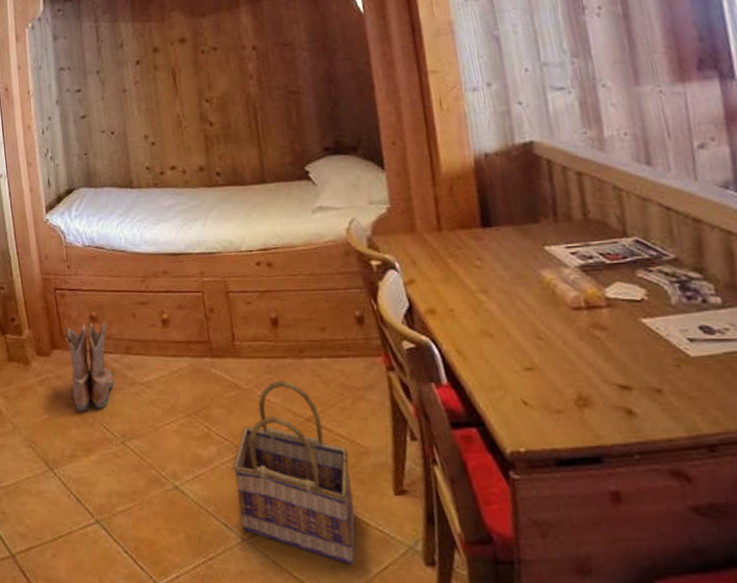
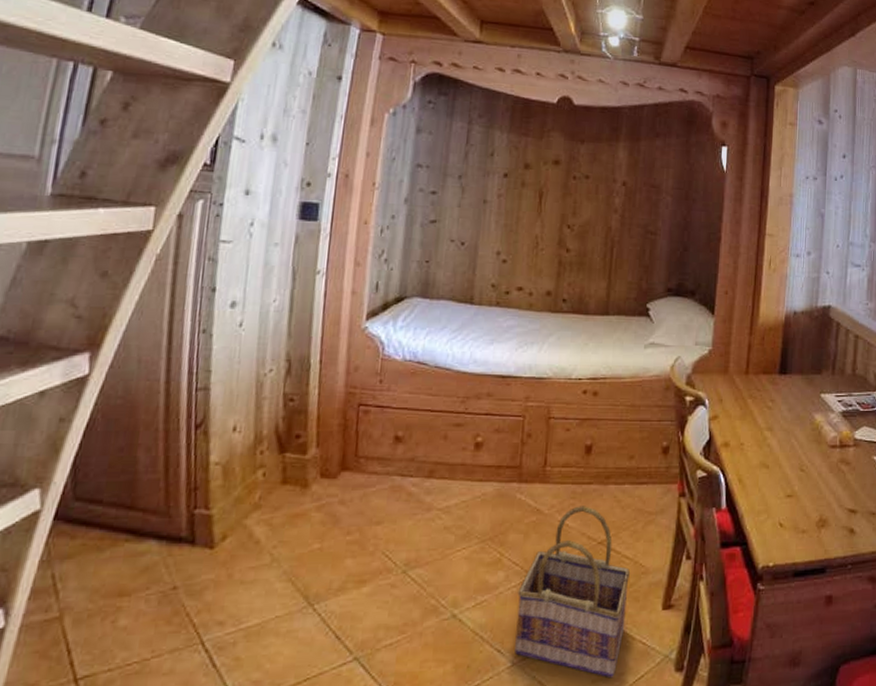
boots: present [66,322,115,412] -> none [355,443,413,540]

